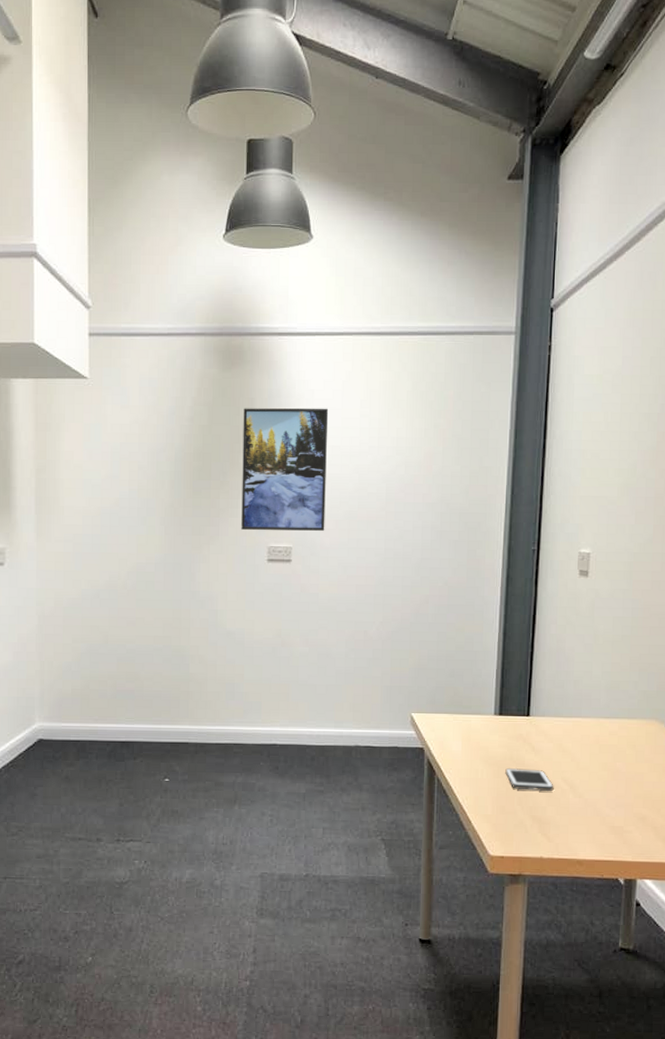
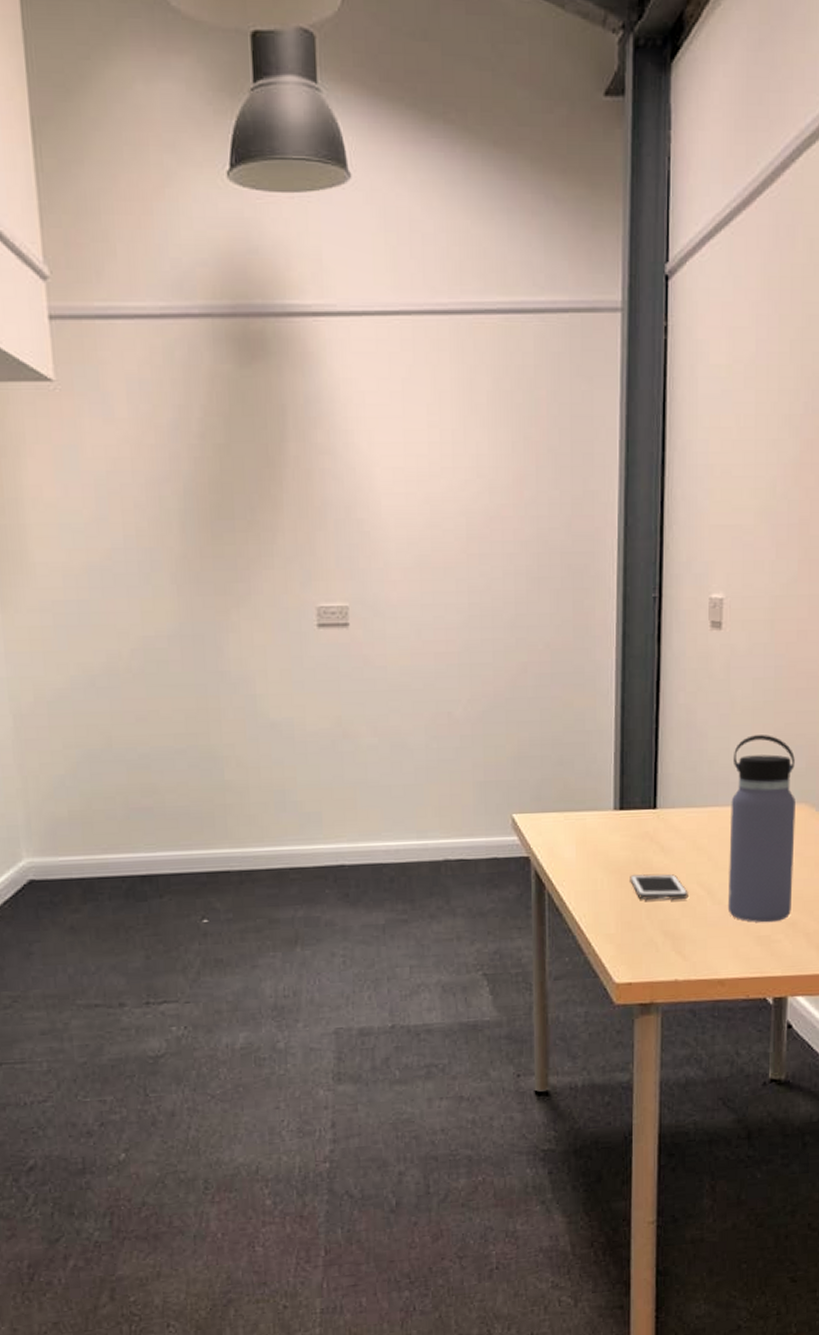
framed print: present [241,408,329,531] -> none [272,416,390,587]
water bottle: none [587,662,647,816] -> present [727,735,796,923]

